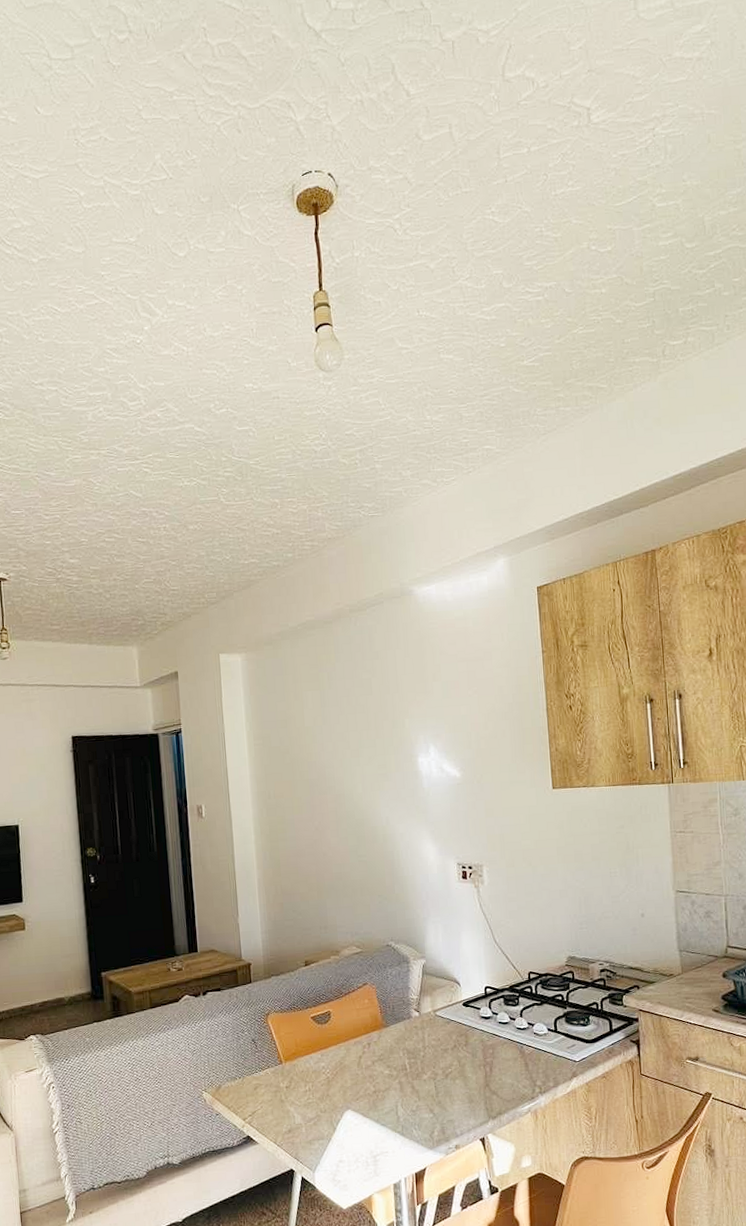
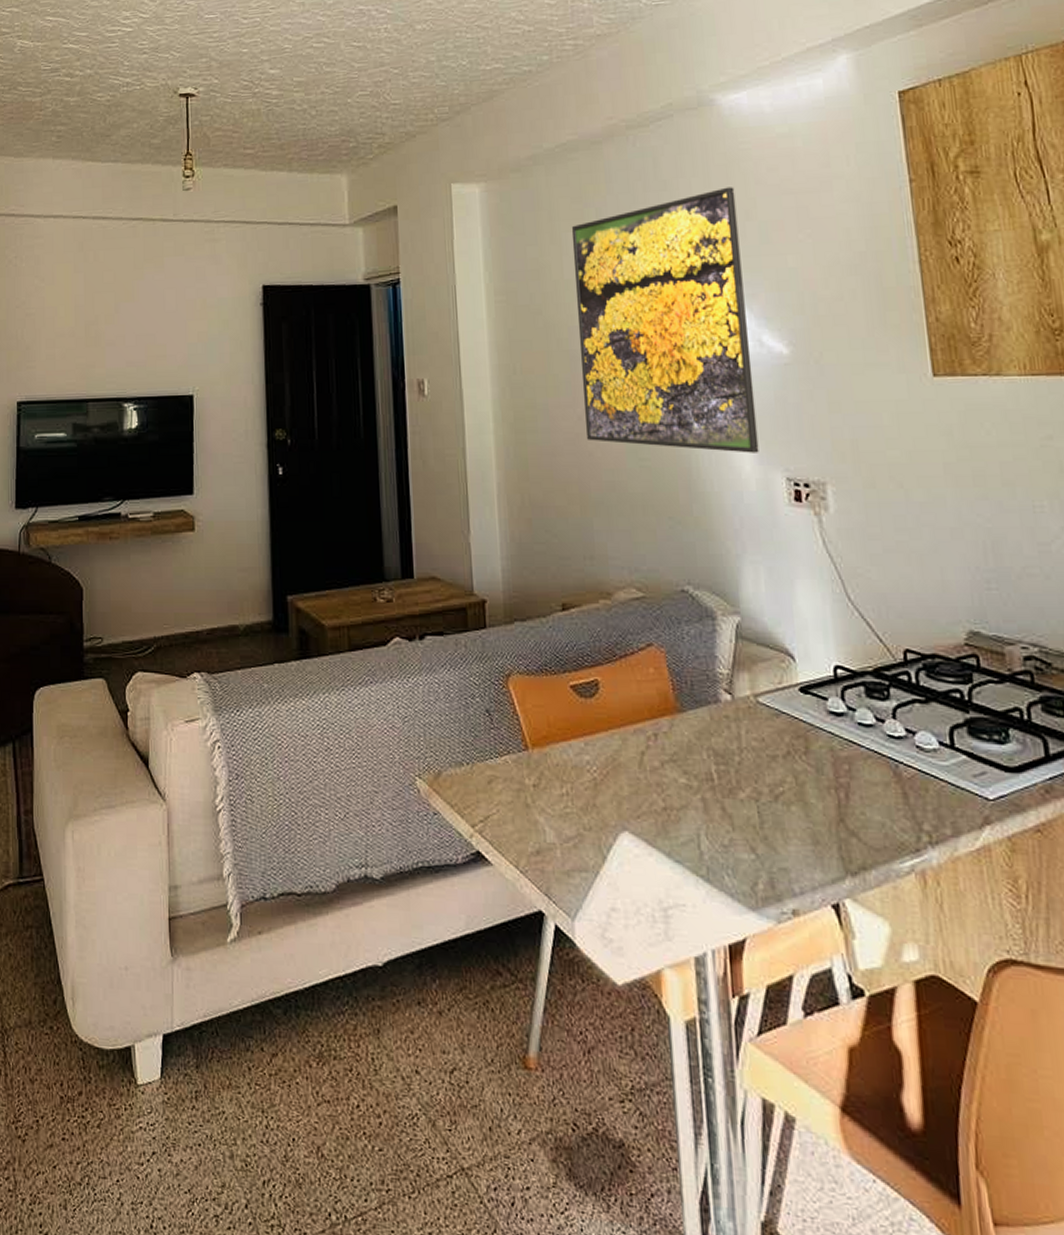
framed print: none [310,656,440,848] -> present [571,187,759,453]

